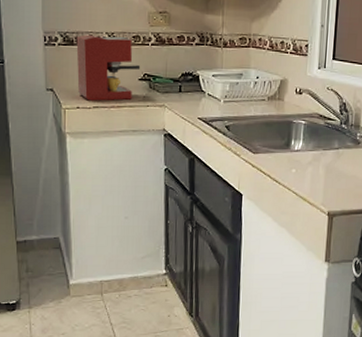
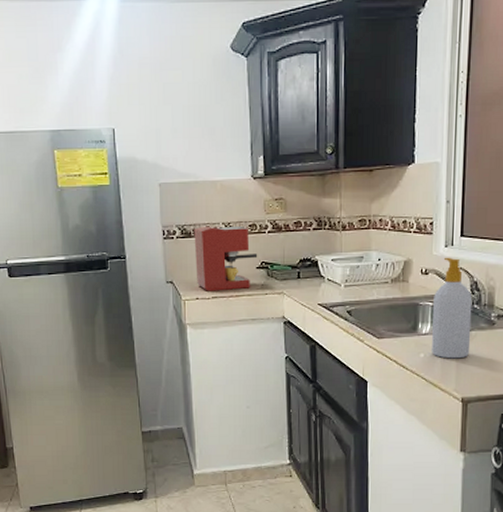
soap bottle: none [302,78,341,175] -> present [432,257,473,359]

